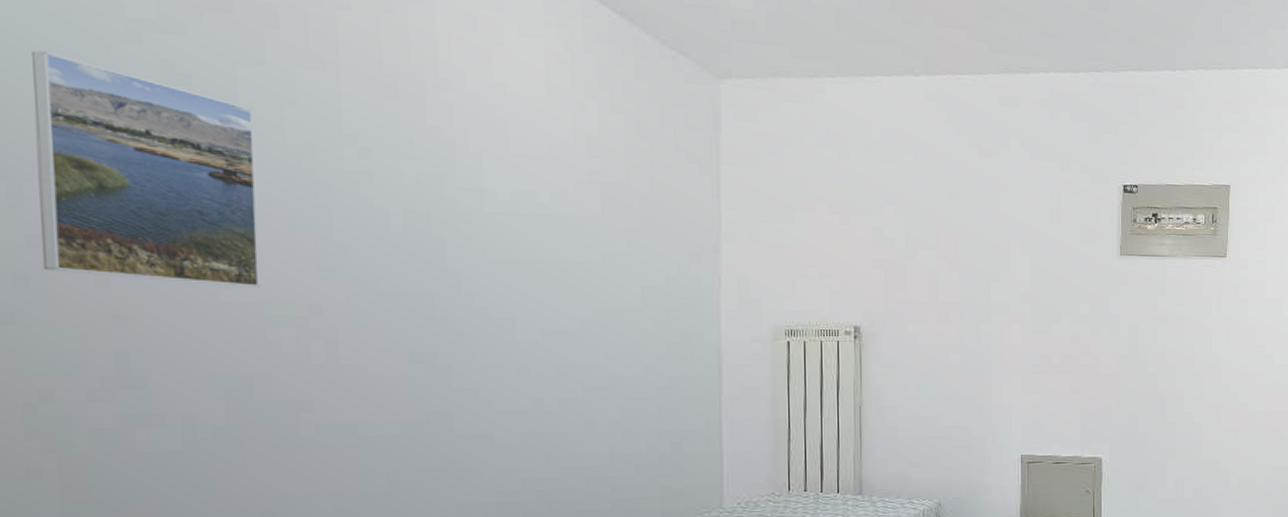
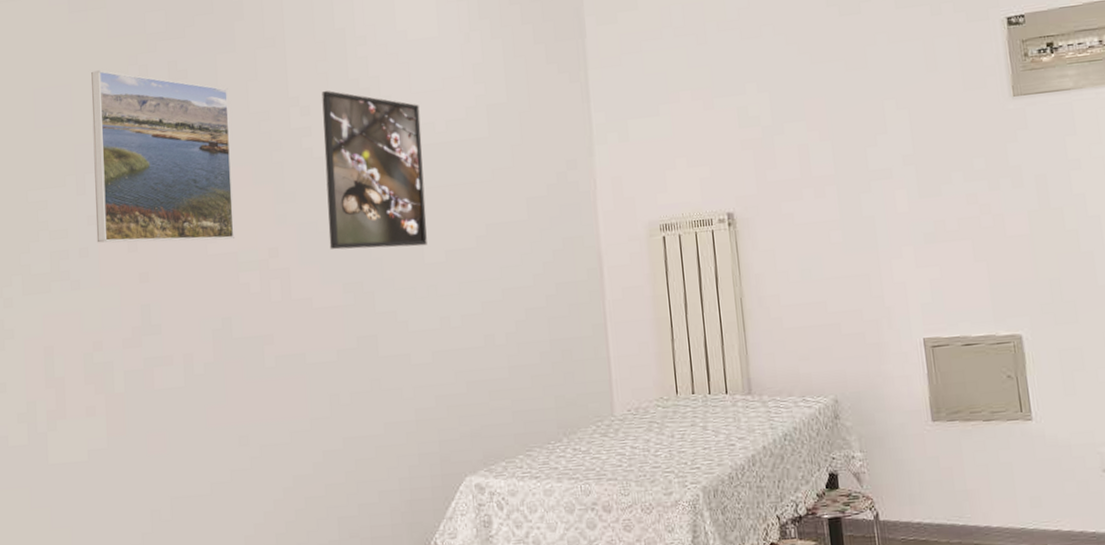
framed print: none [389,133,521,322] -> present [322,90,427,250]

